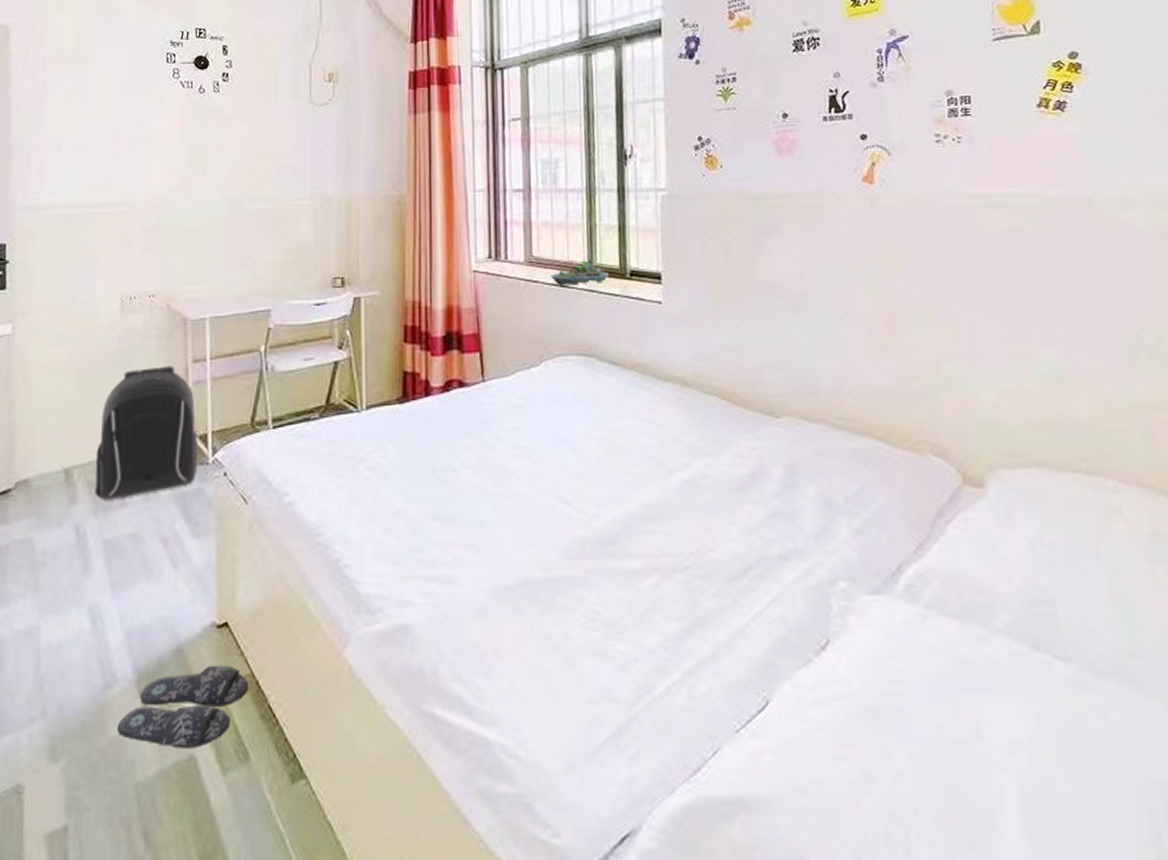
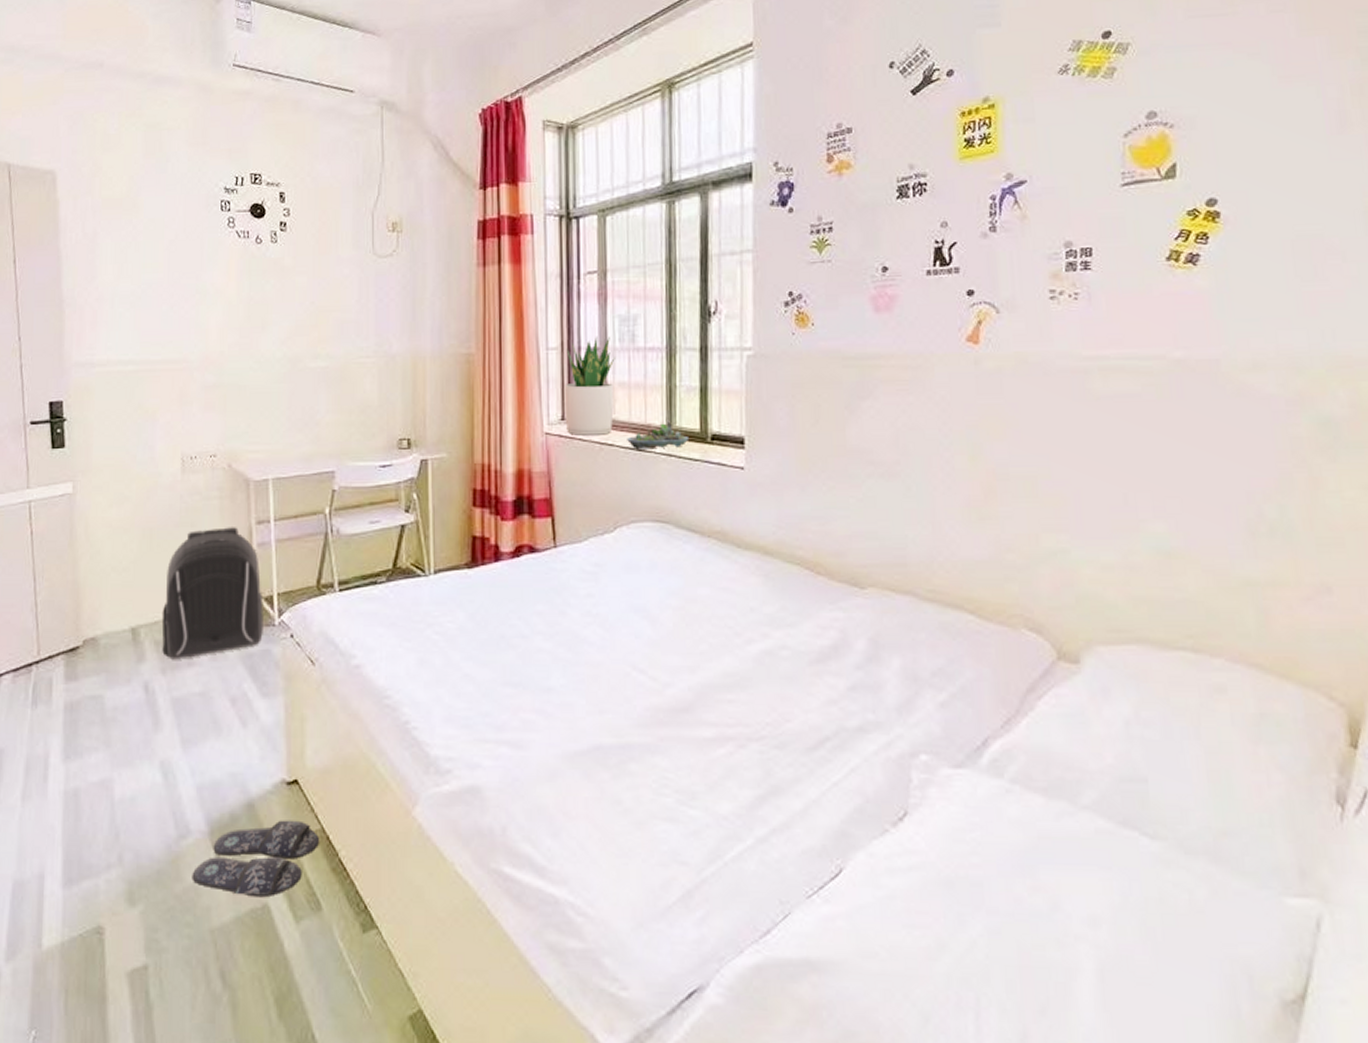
planter: none [491,178,539,273] -> present [564,336,615,435]

